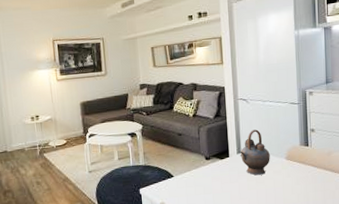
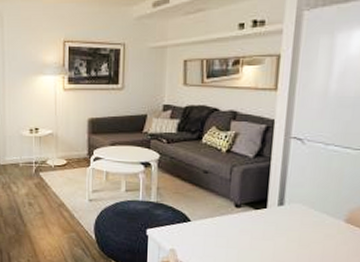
teapot: present [240,129,270,176] -> none [282,179,324,237]

